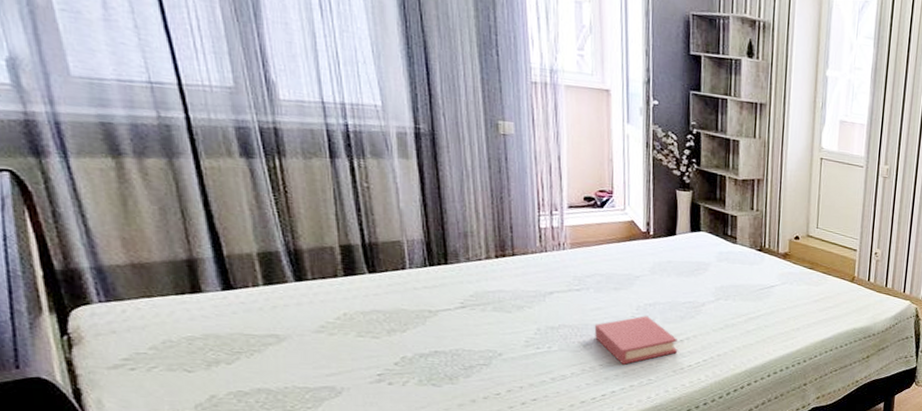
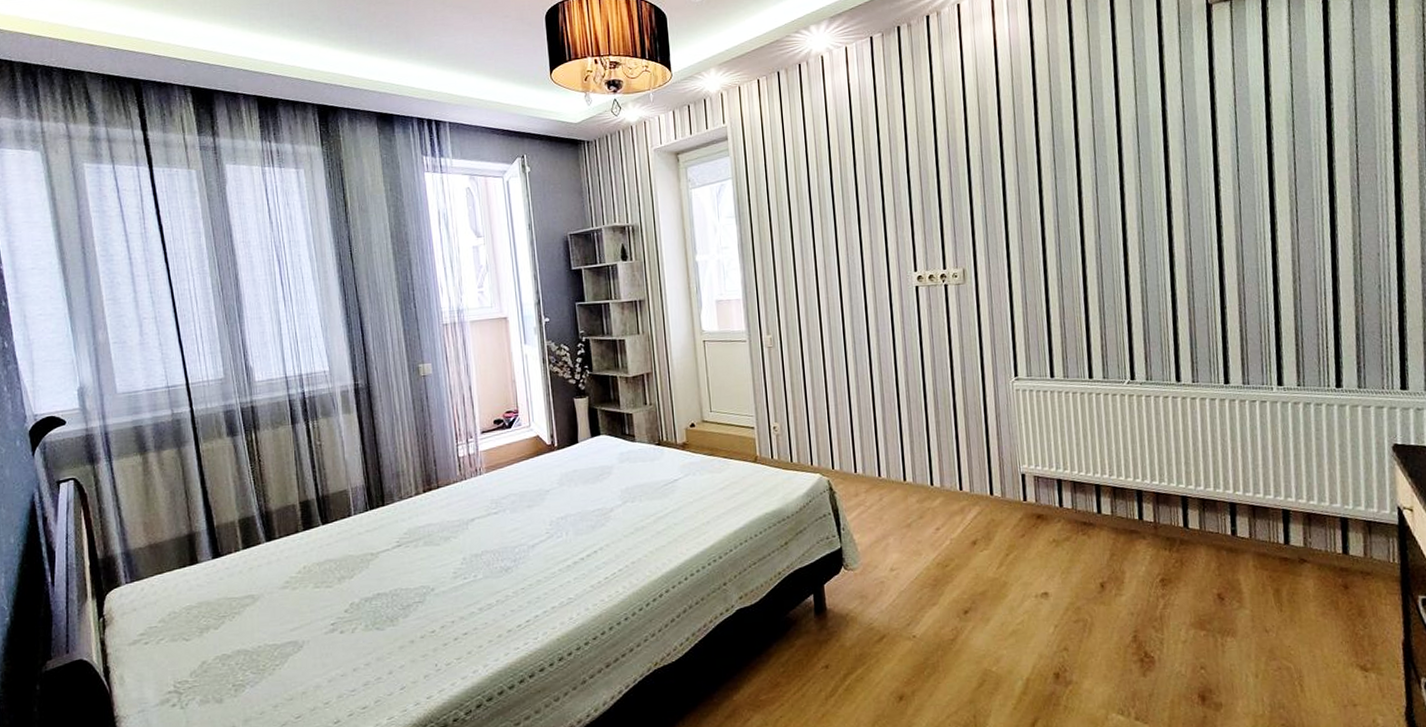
book: present [594,316,678,365] -> none [513,530,593,585]

